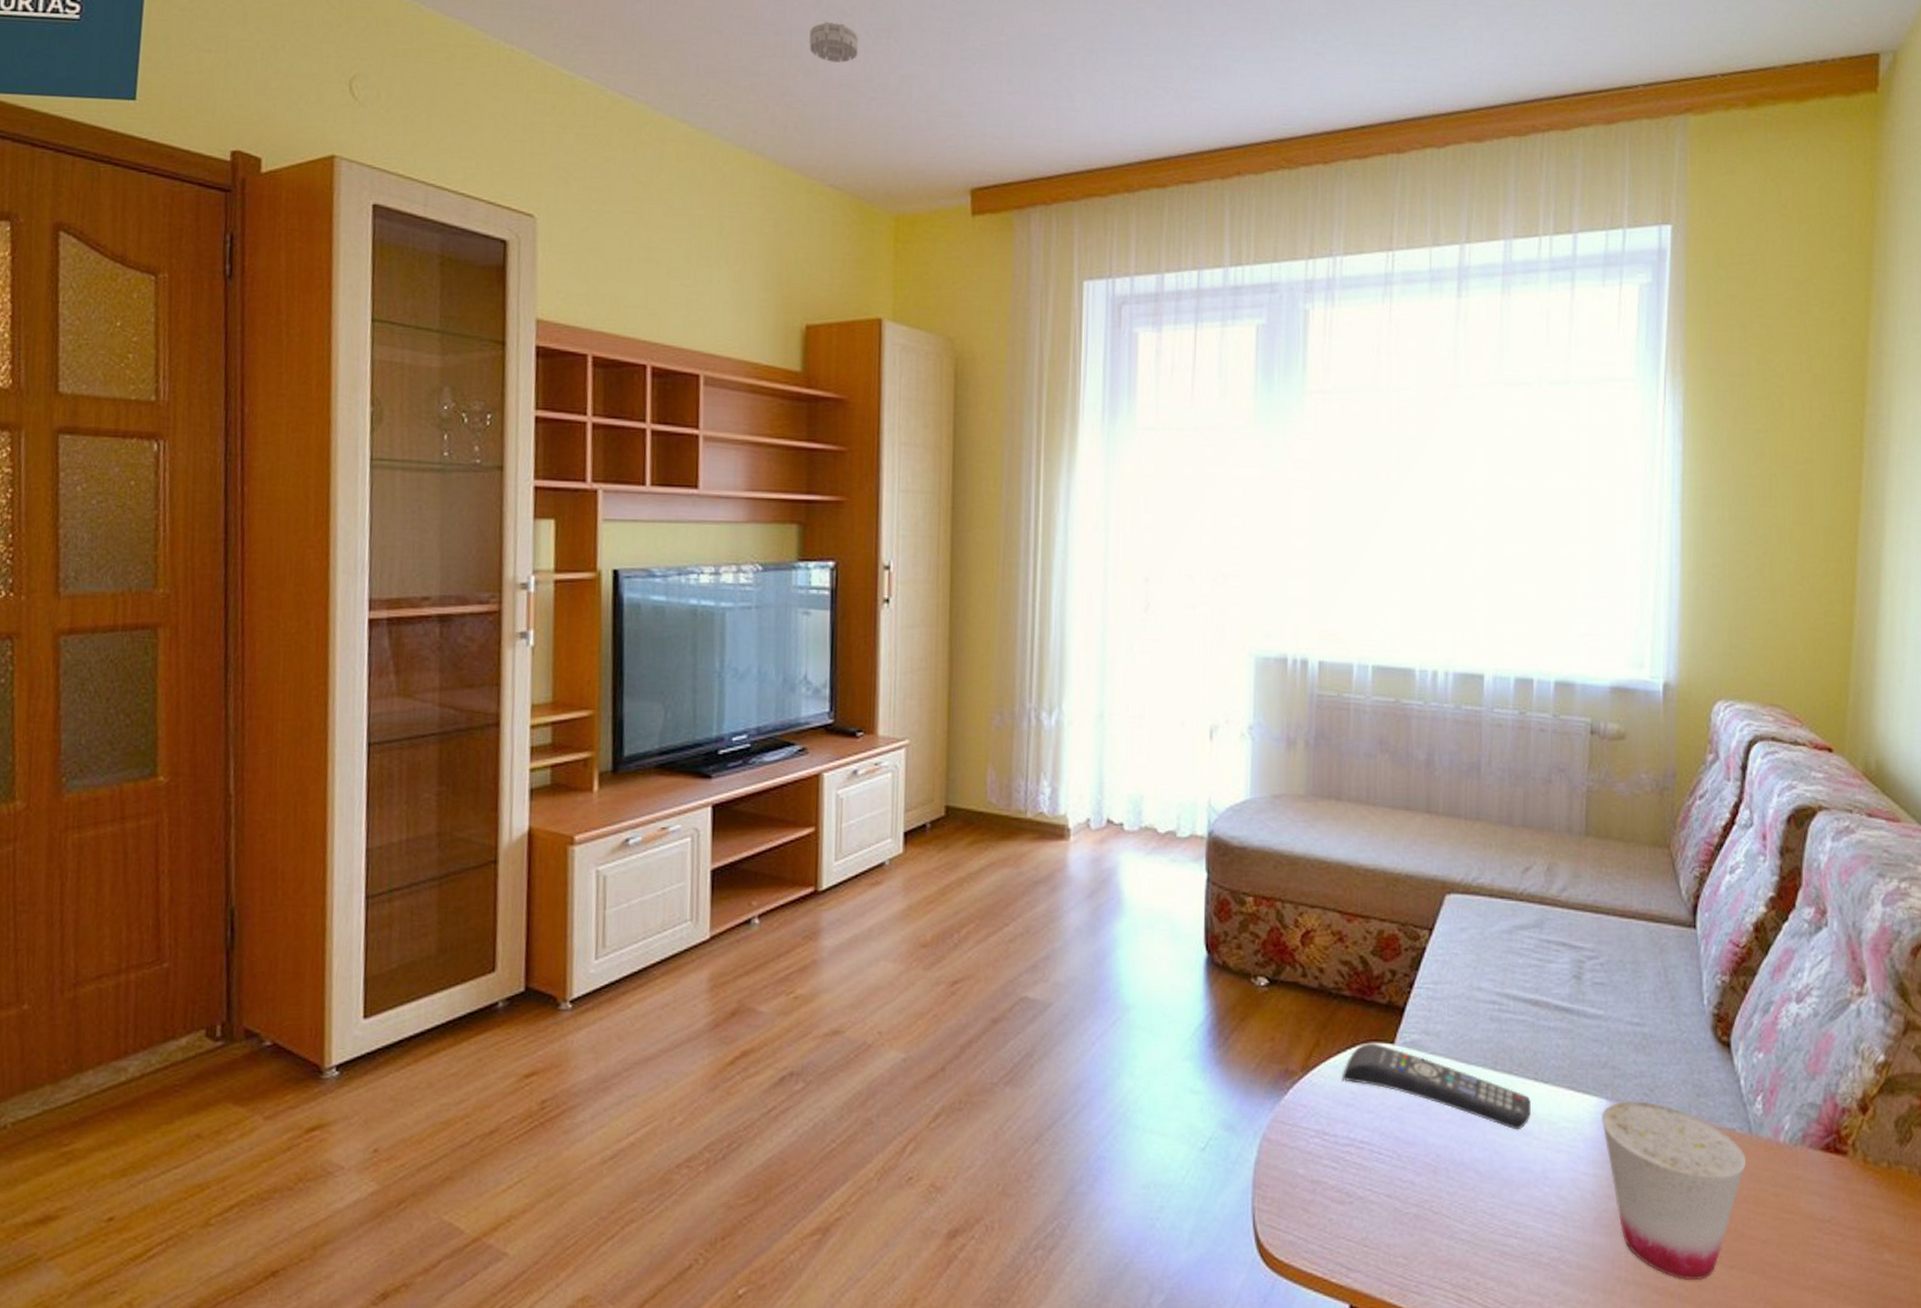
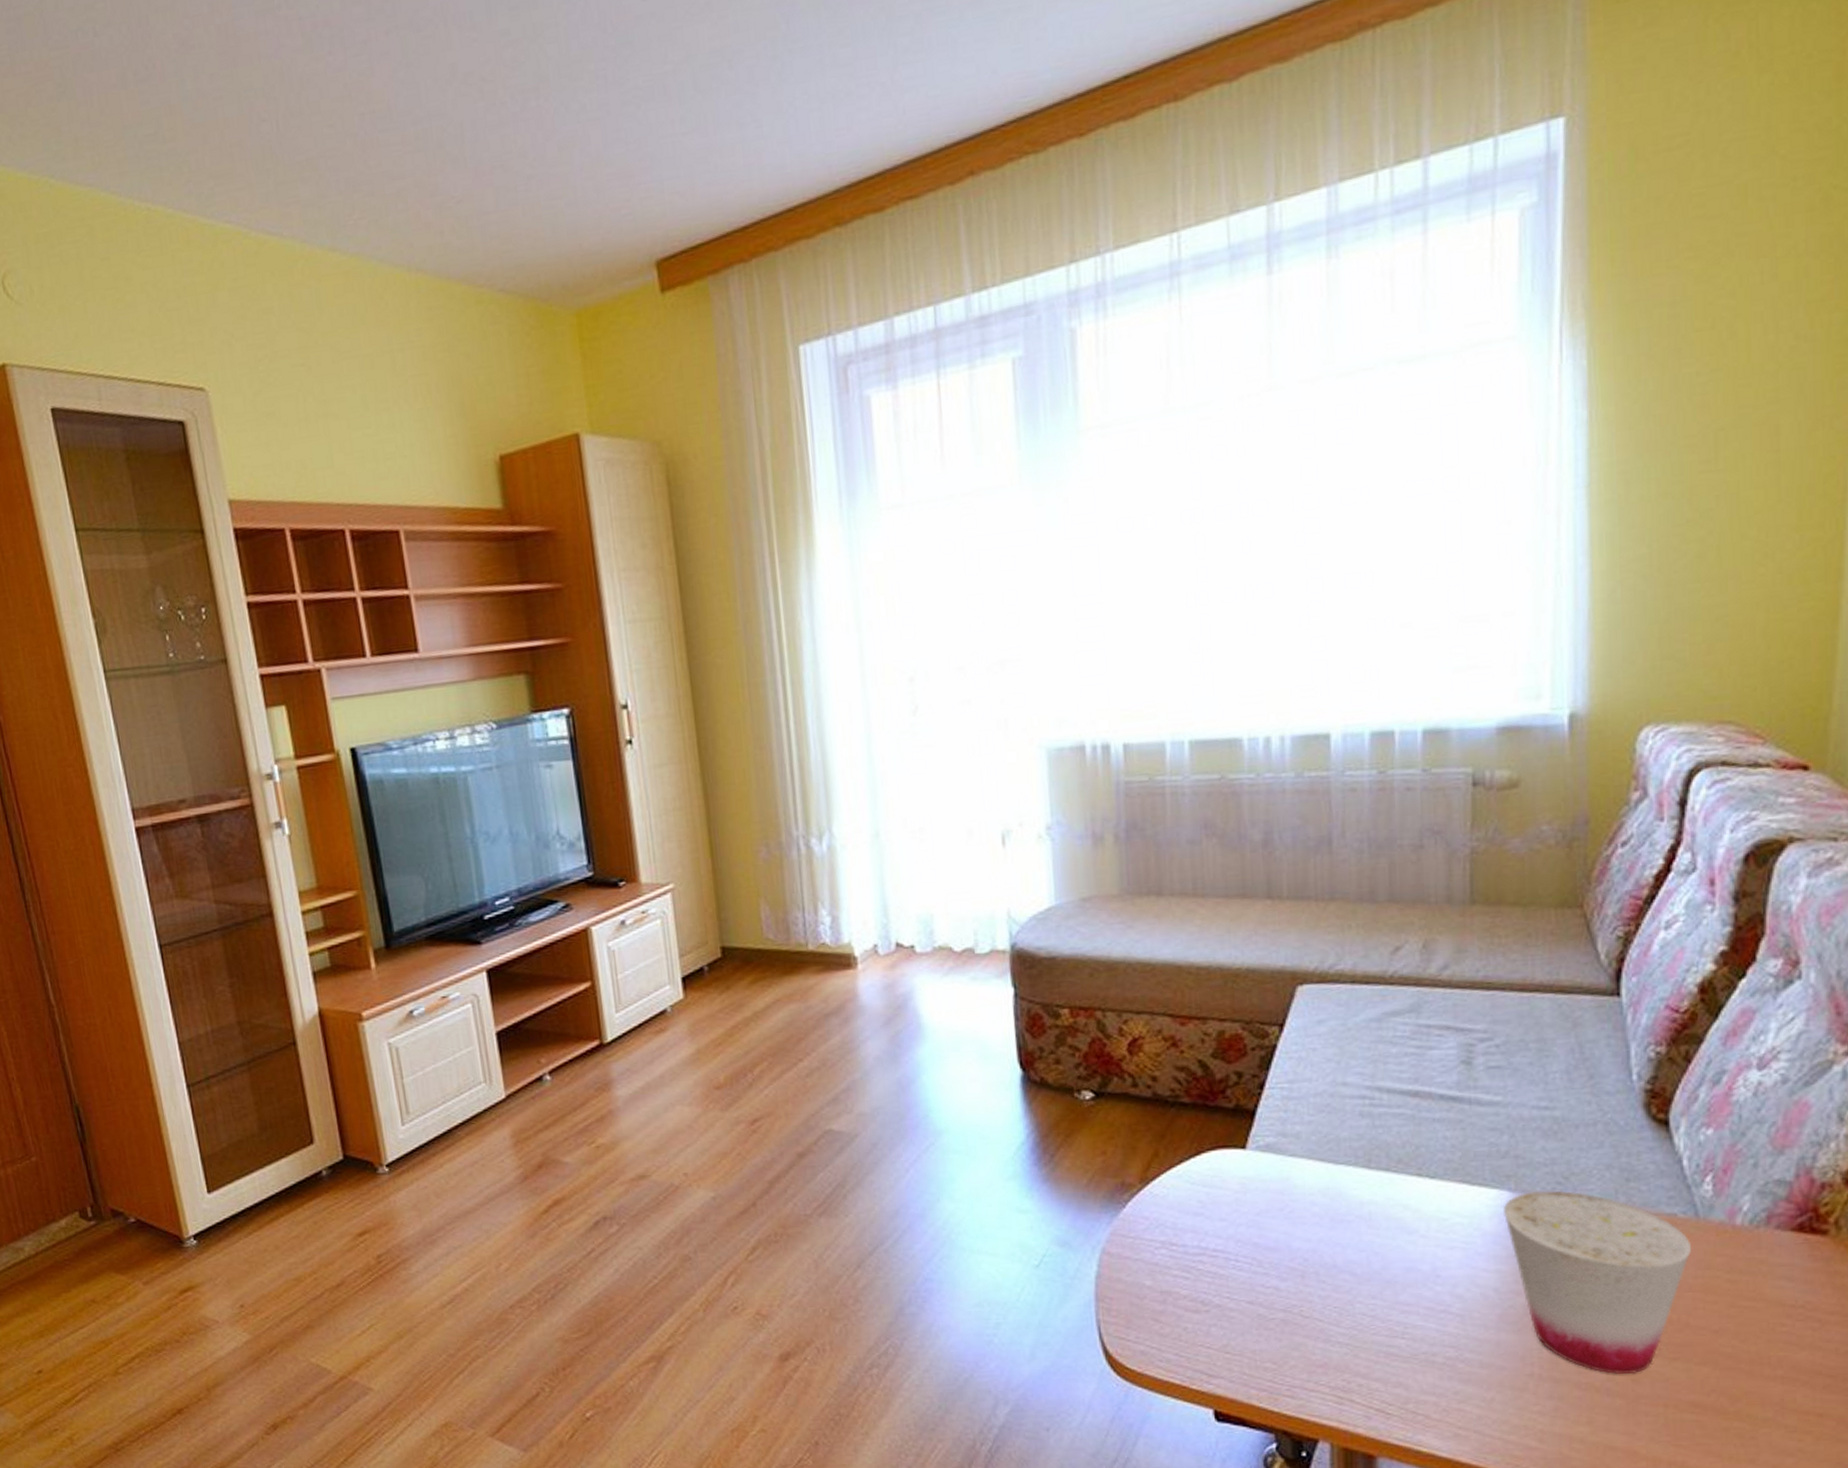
smoke detector: present [809,21,859,63] -> none [449,93,507,144]
remote control: present [1342,1043,1531,1130] -> none [1187,1150,1415,1229]

